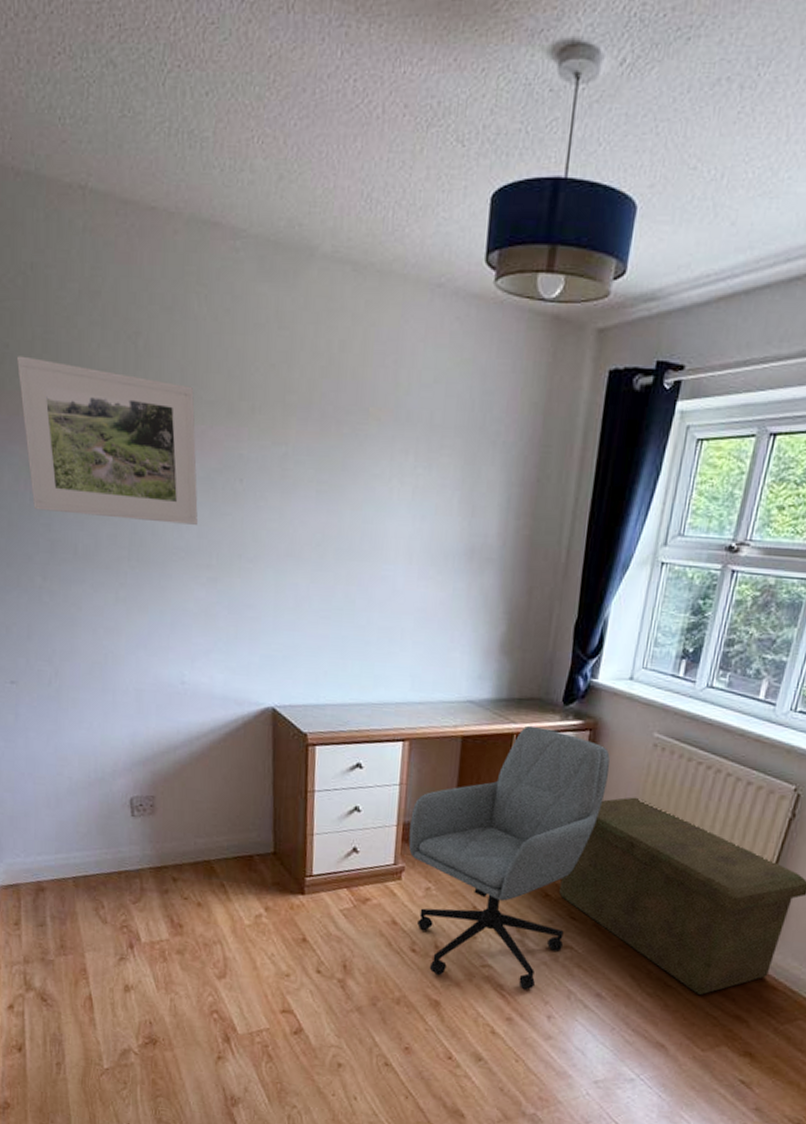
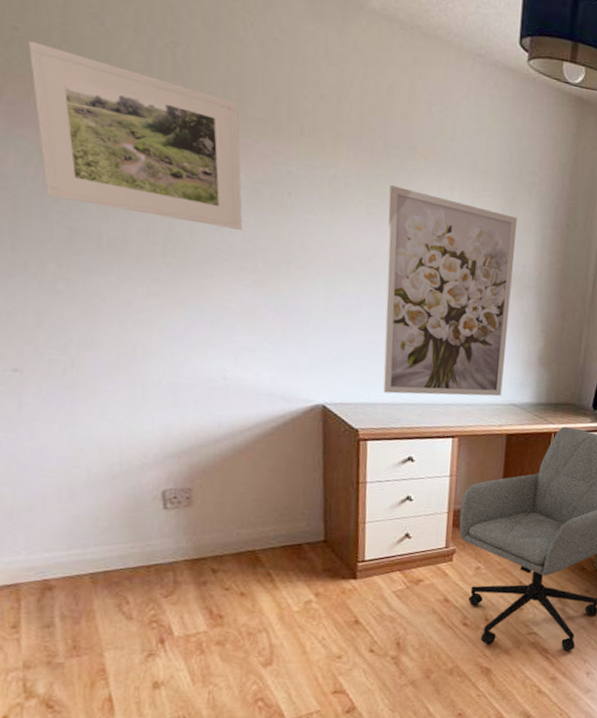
wall art: none [332,457,479,693] -> present [383,185,518,396]

